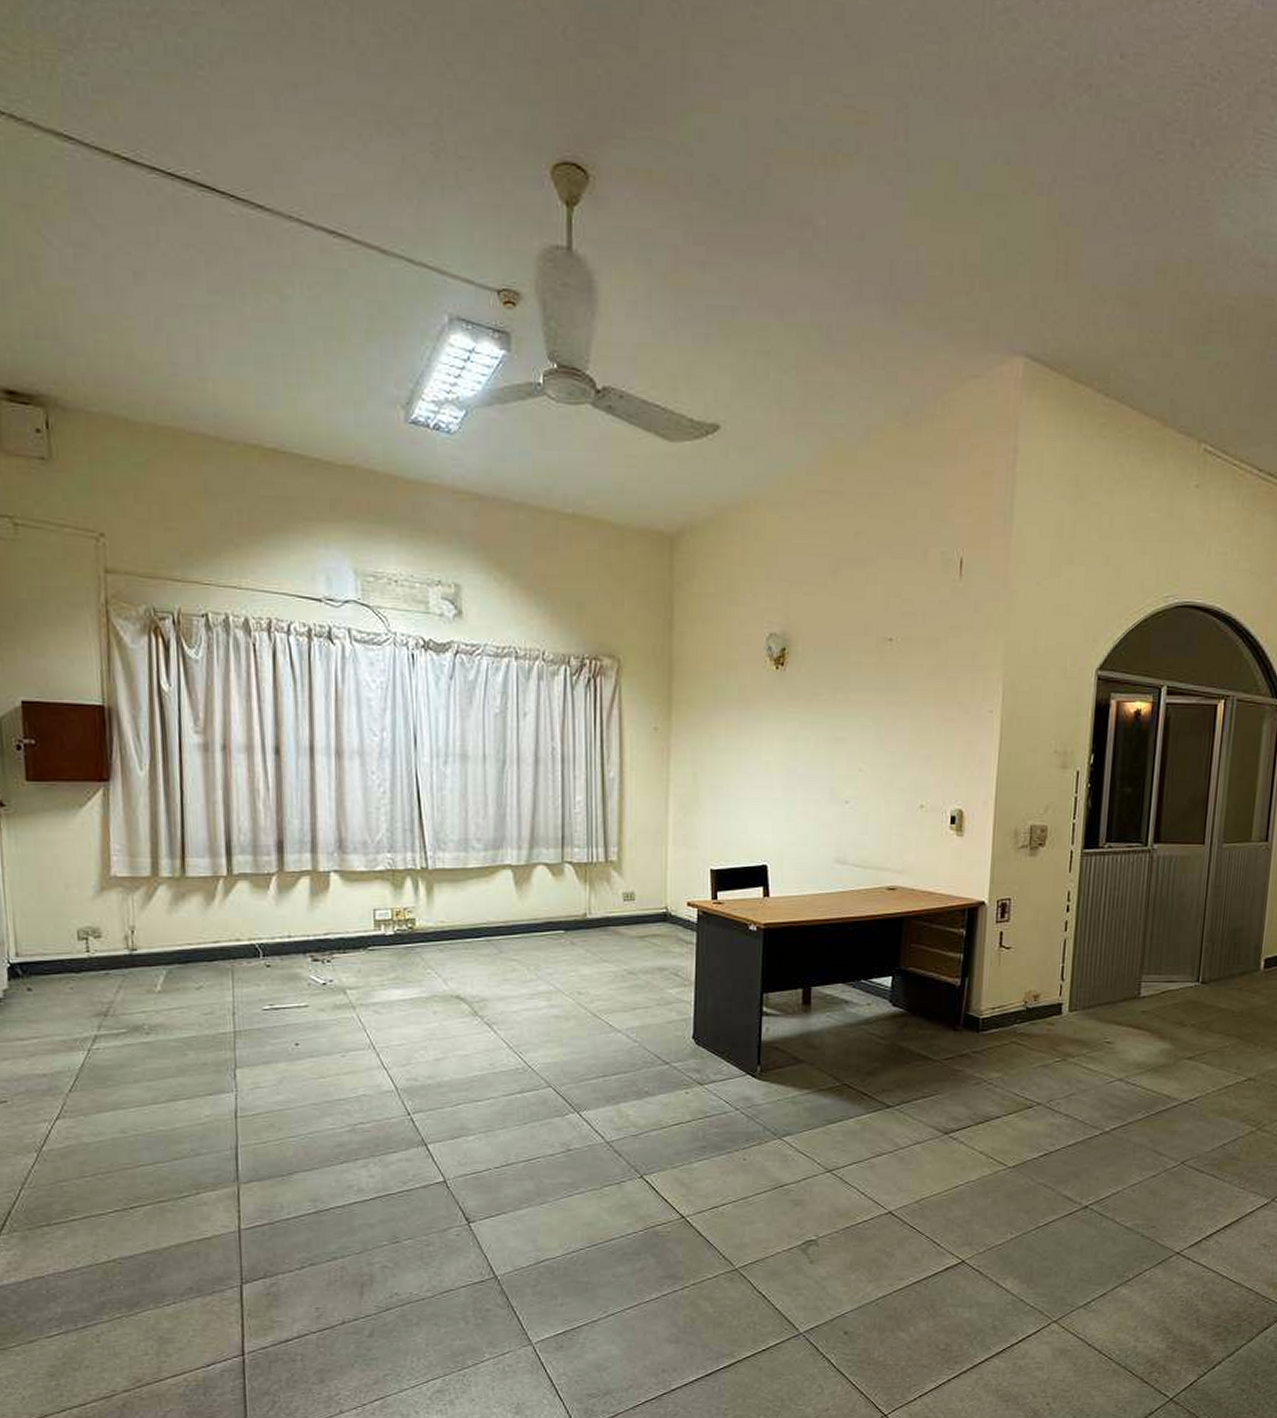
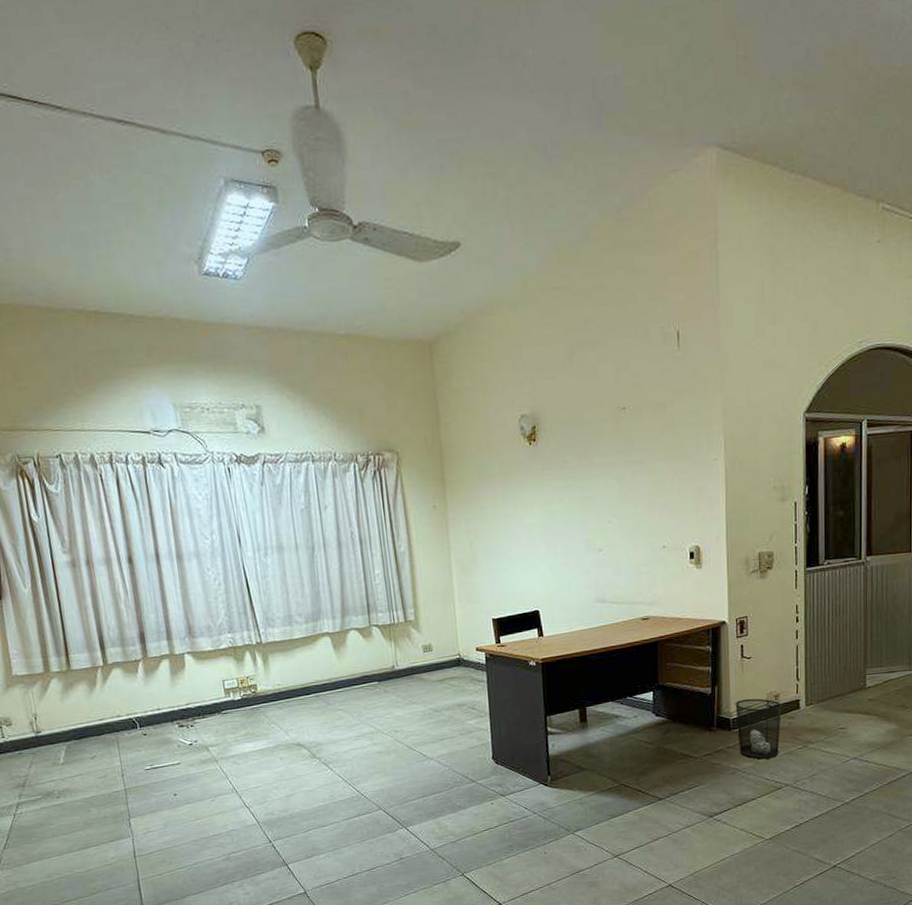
waste bin: none [987,996,1042,1070] -> present [735,698,782,760]

